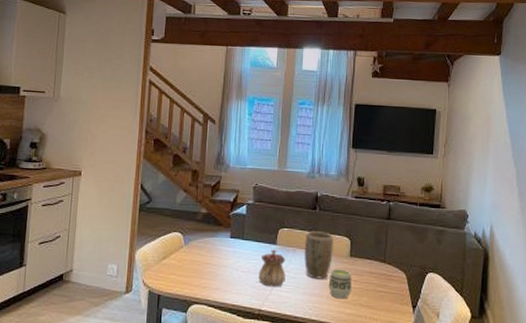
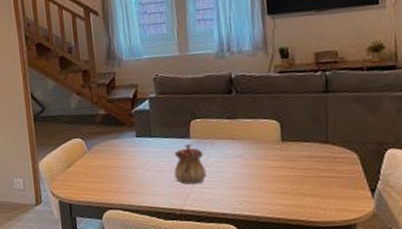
plant pot: present [304,231,335,279] -> none [222,117,260,171]
cup: present [328,268,352,299] -> none [259,156,289,190]

